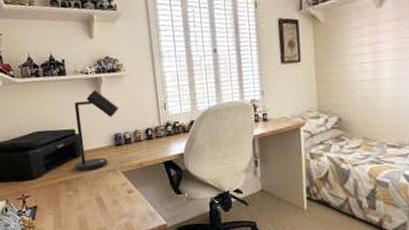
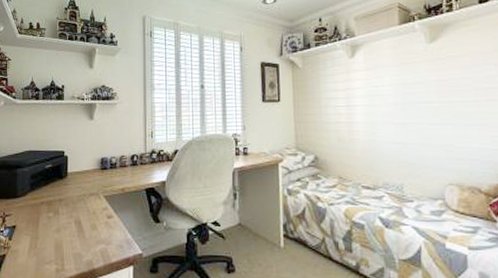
desk lamp: present [74,90,120,171] -> none [59,115,109,193]

